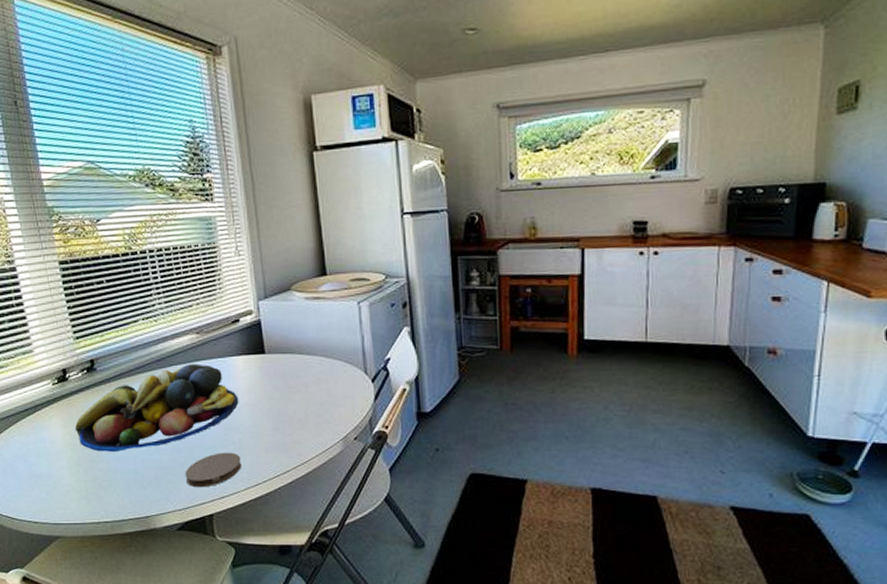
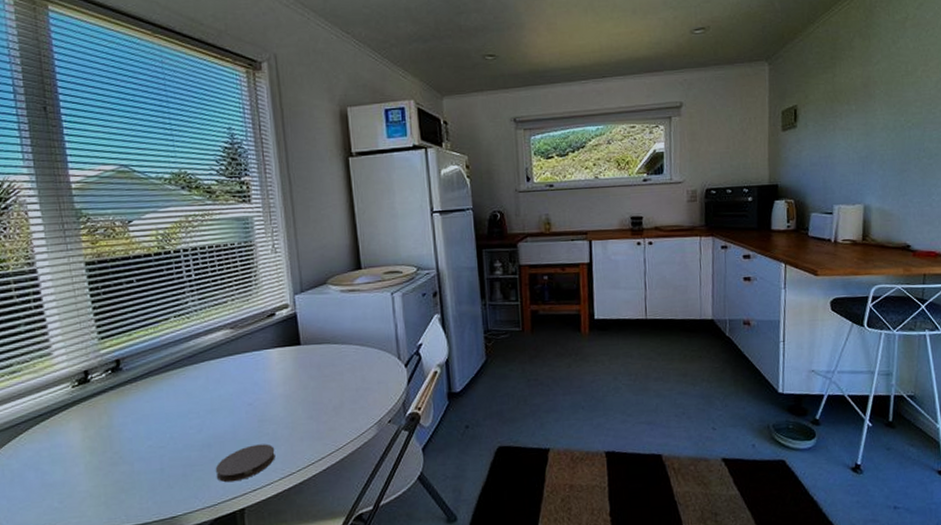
fruit bowl: present [75,363,239,453] -> none [96,358,274,454]

